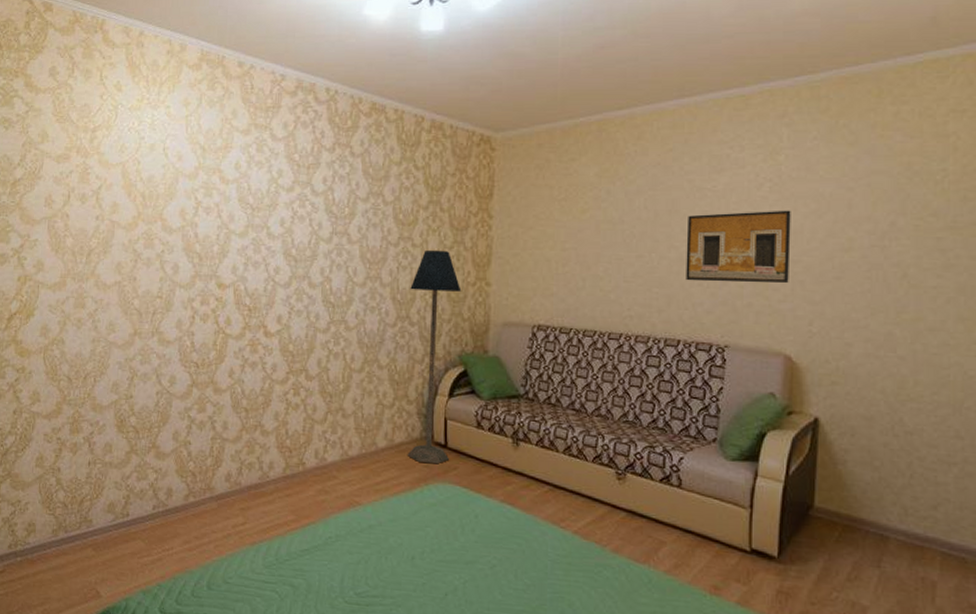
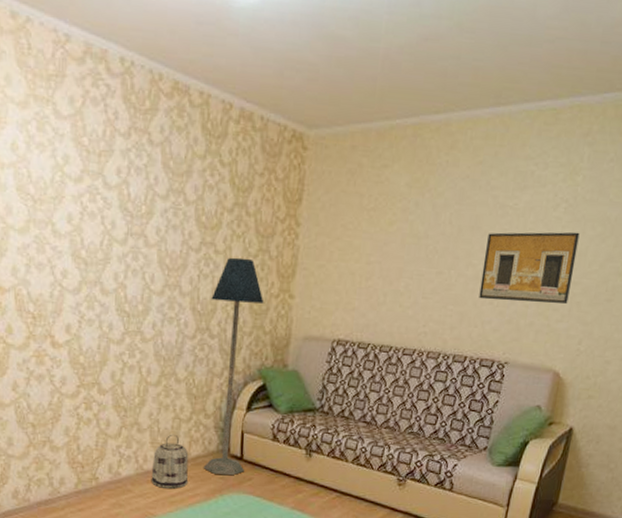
basket: none [356,420,393,477] -> present [151,434,189,489]

